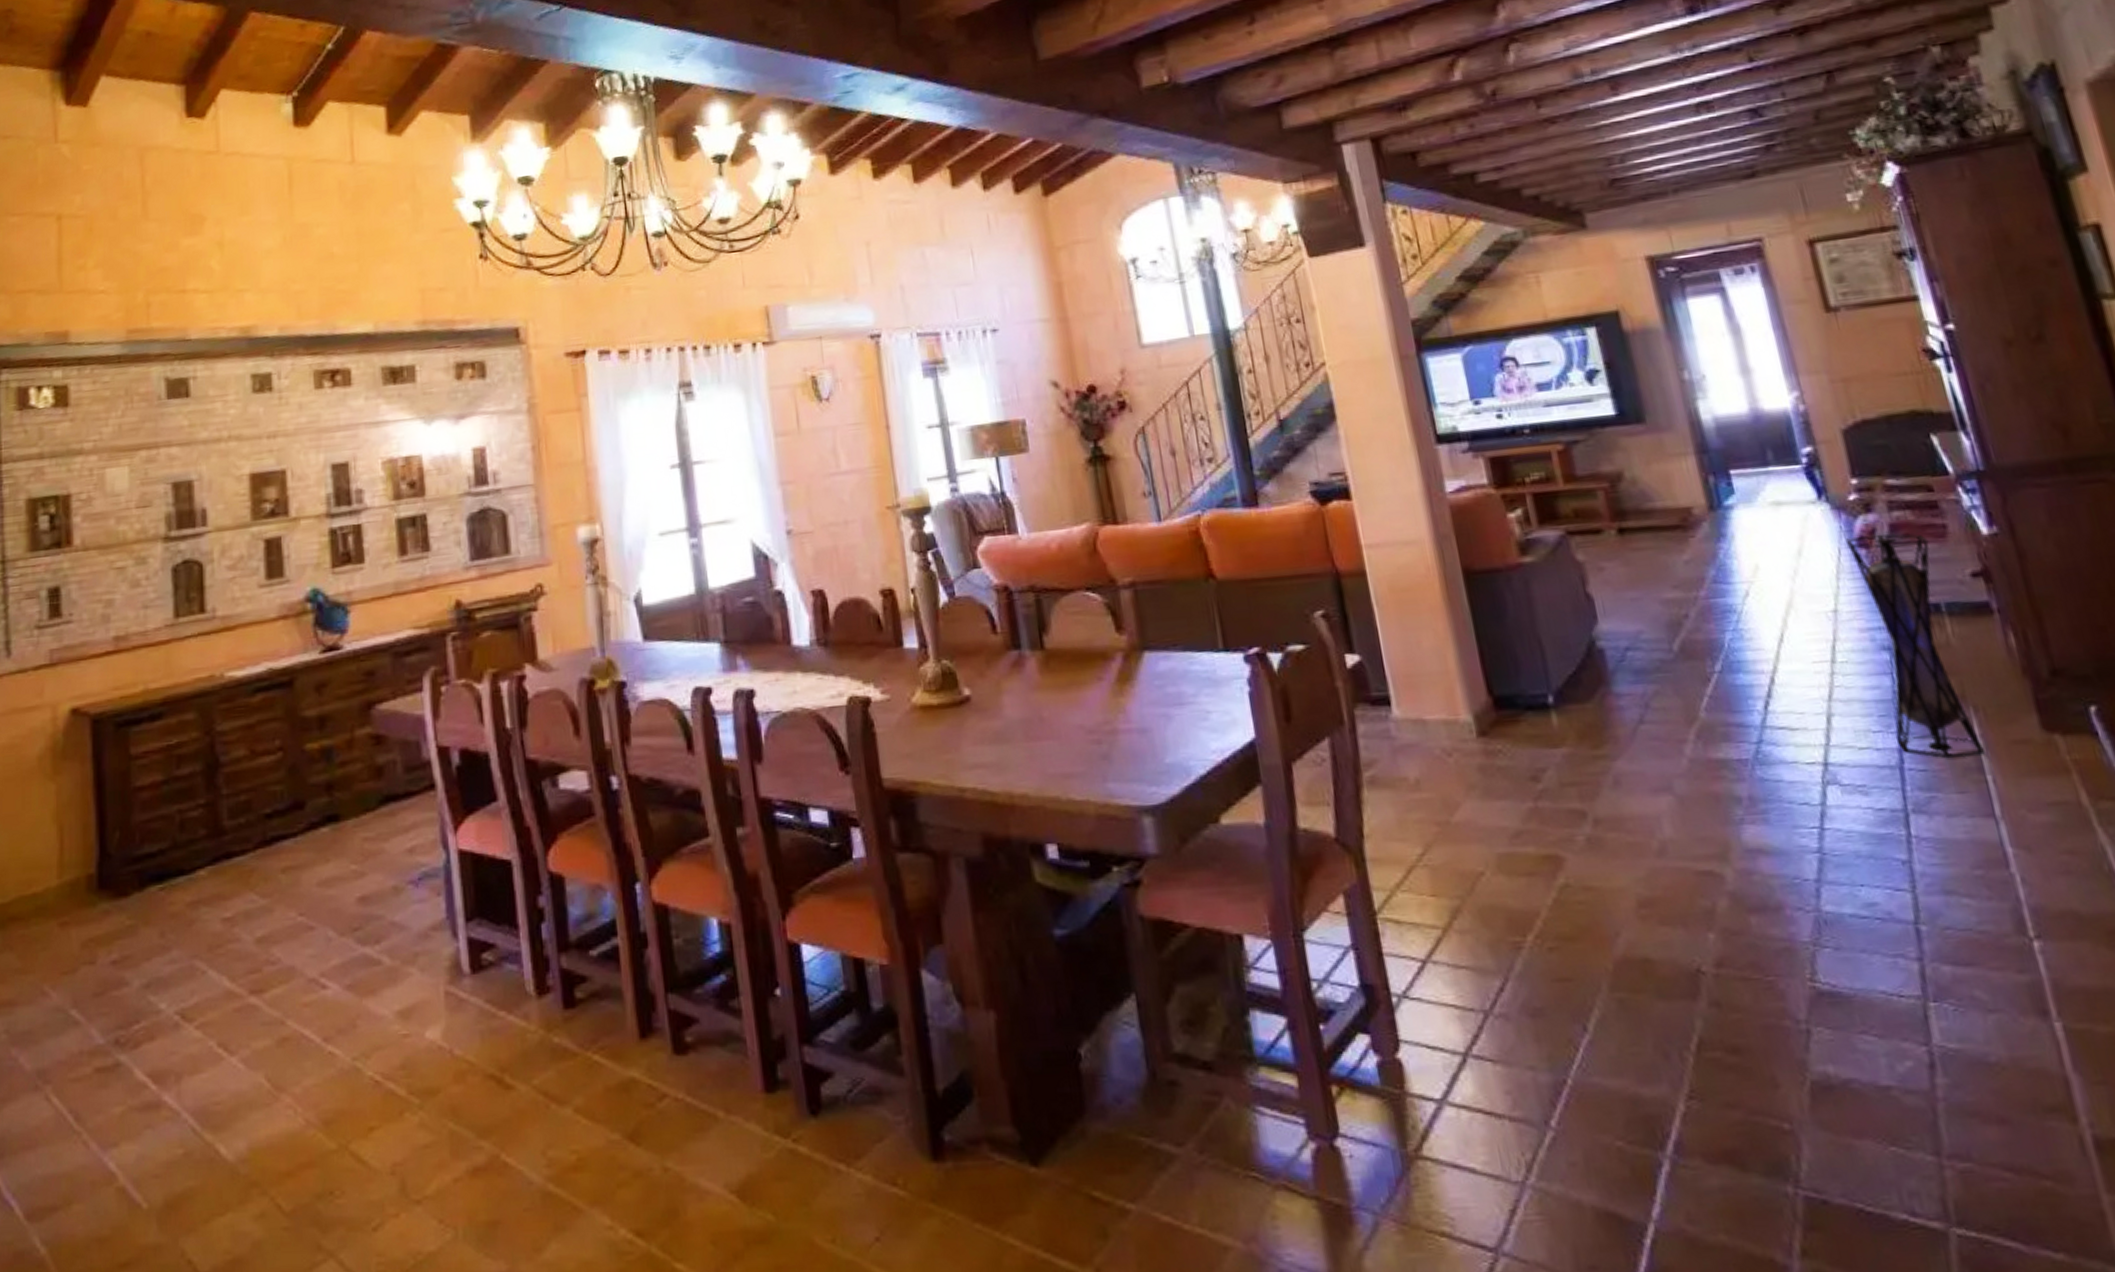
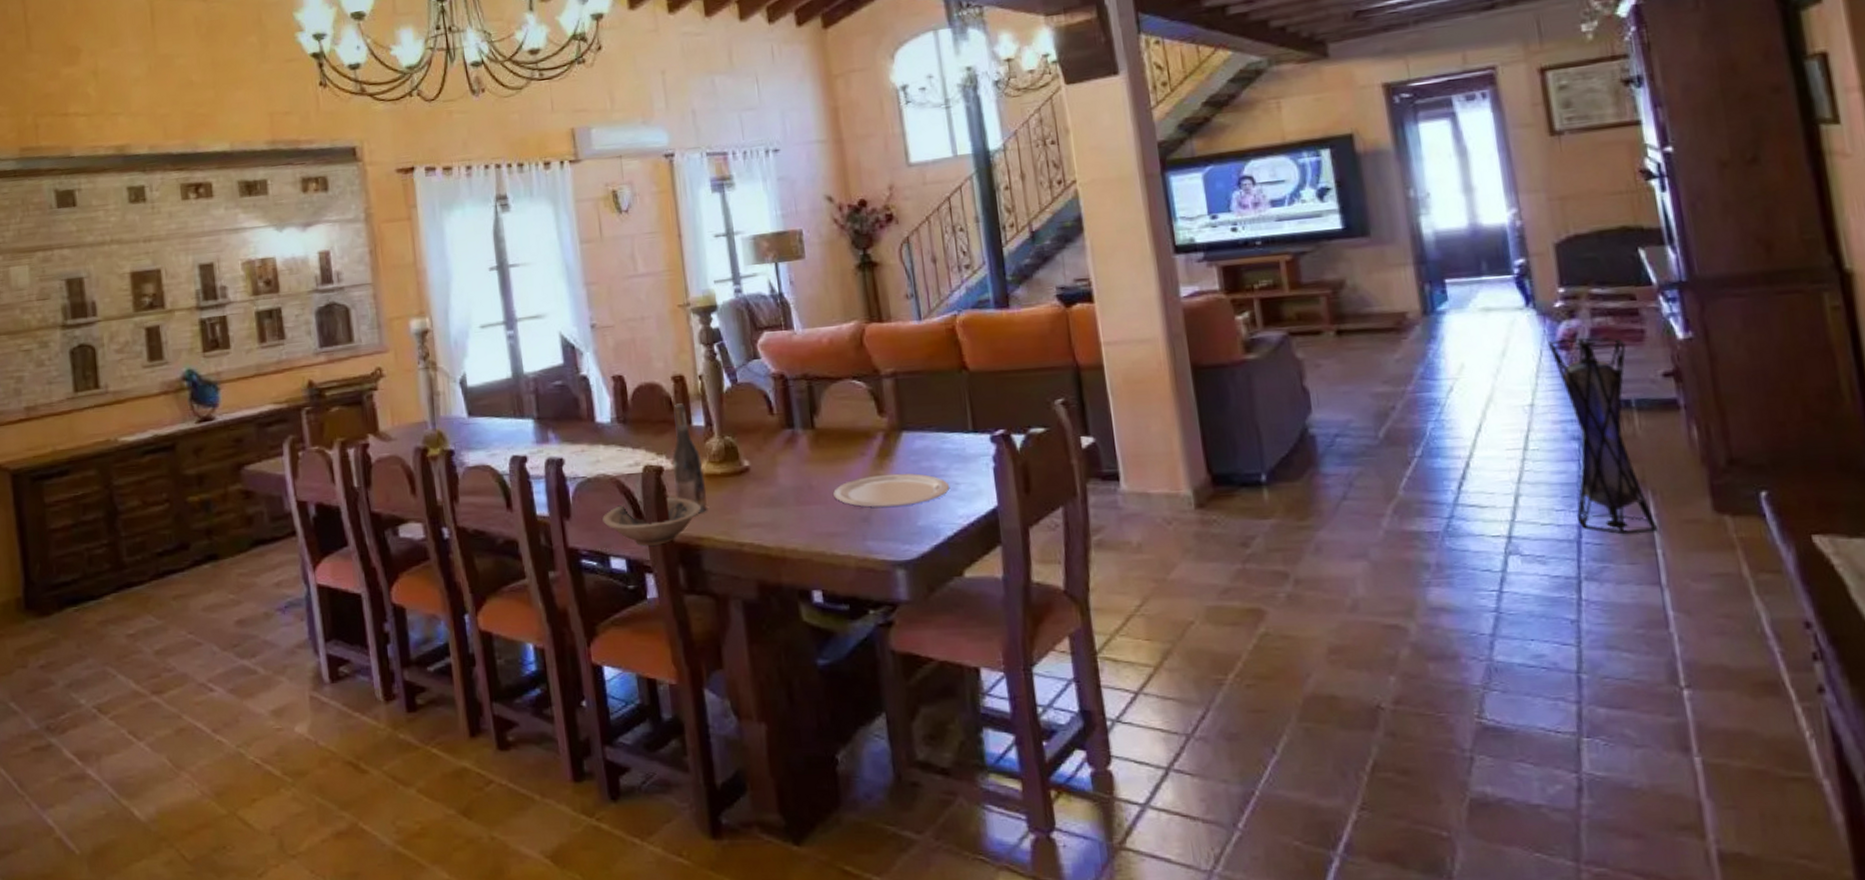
bowl: none [800,733,916,794] -> present [602,497,702,546]
wine bottle: none [880,622,923,752] -> present [671,403,708,512]
plate: none [1066,700,1201,743] -> present [832,473,950,508]

